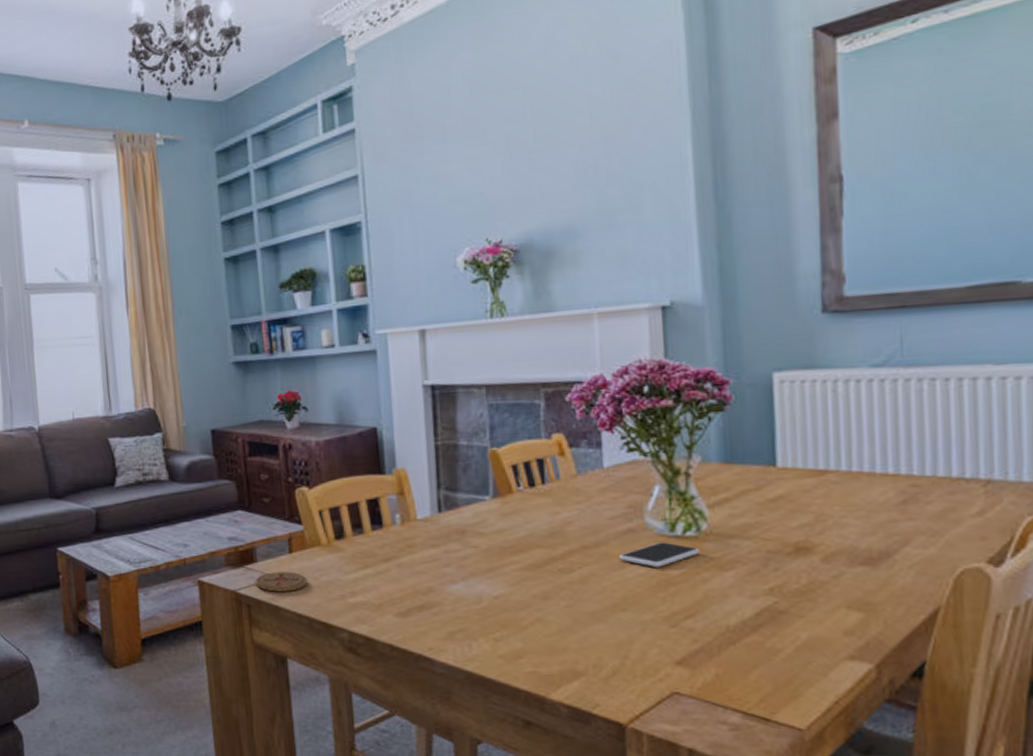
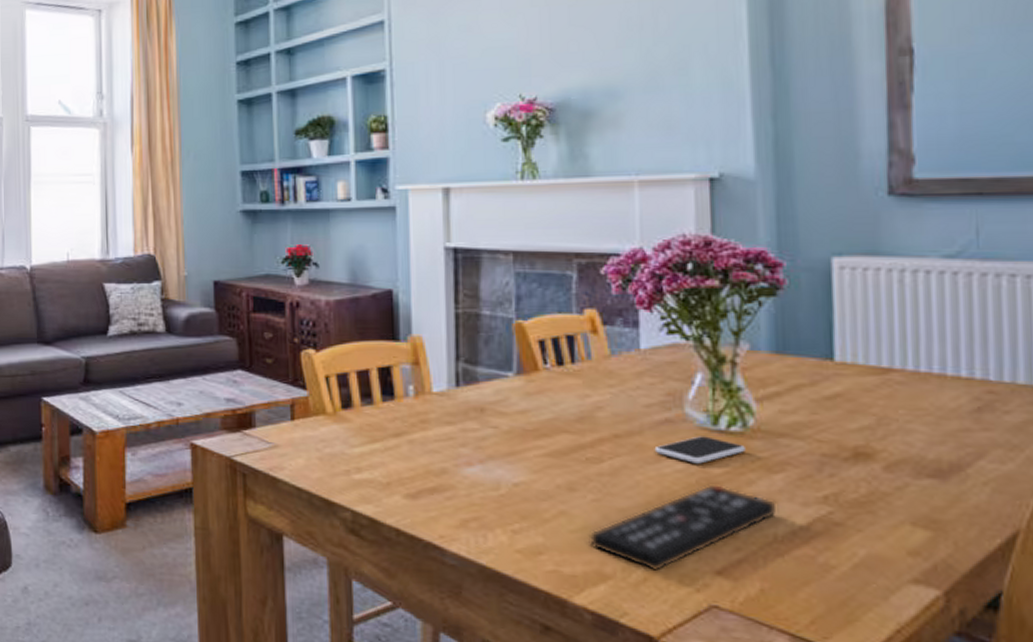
coaster: present [255,571,308,592] -> none [252,439,310,462]
remote control: none [564,585,728,665] -> present [590,484,776,571]

